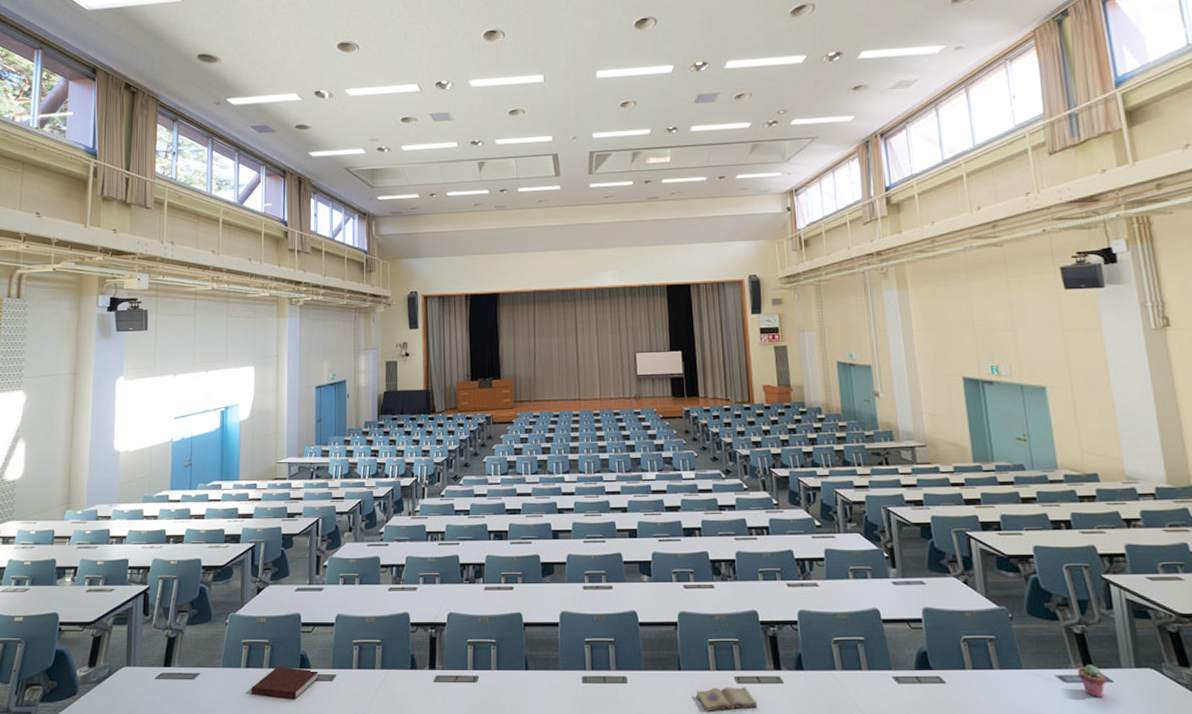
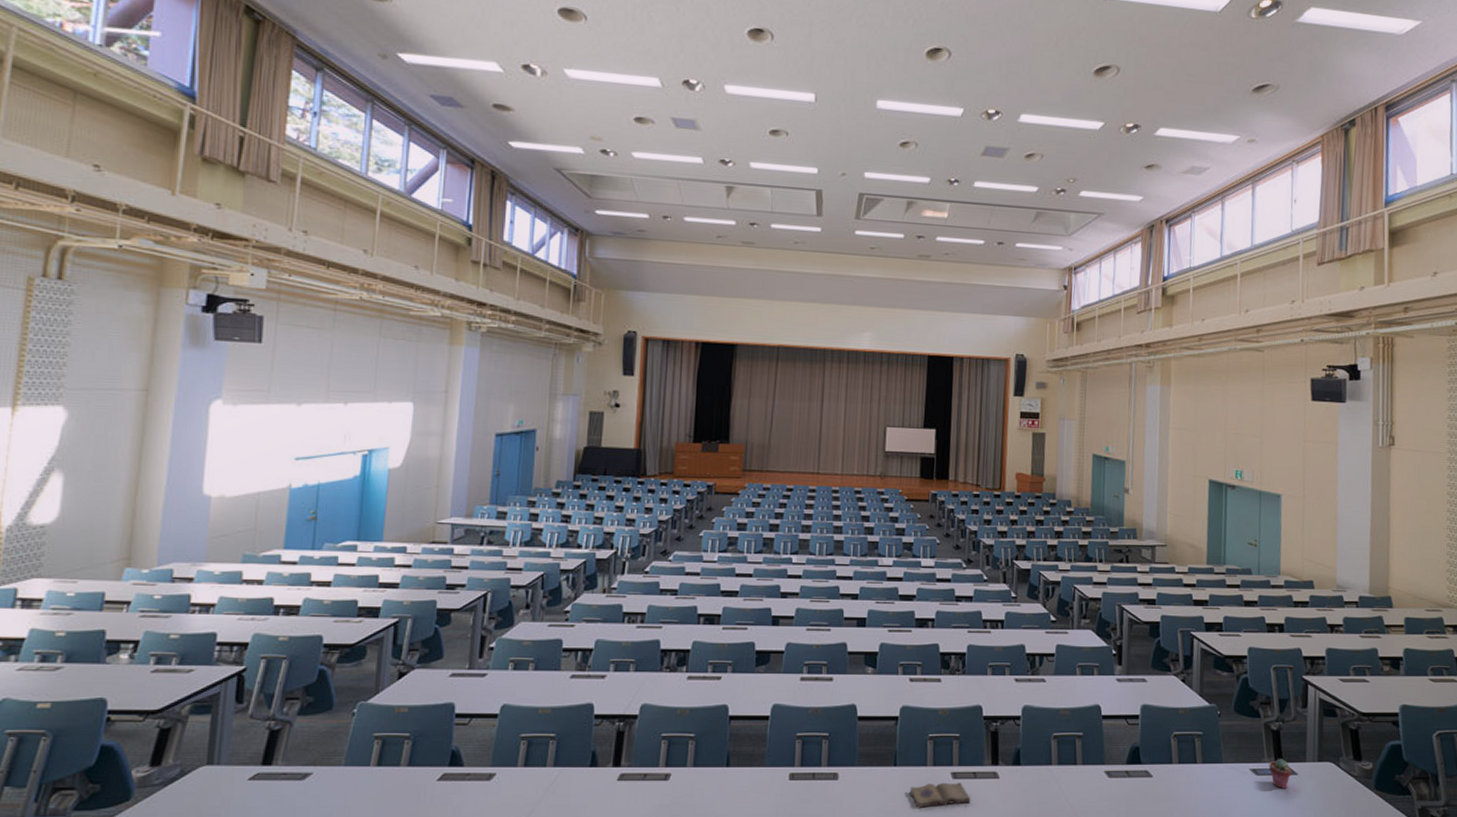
notebook: present [251,667,319,700] -> none [381,765,473,803]

